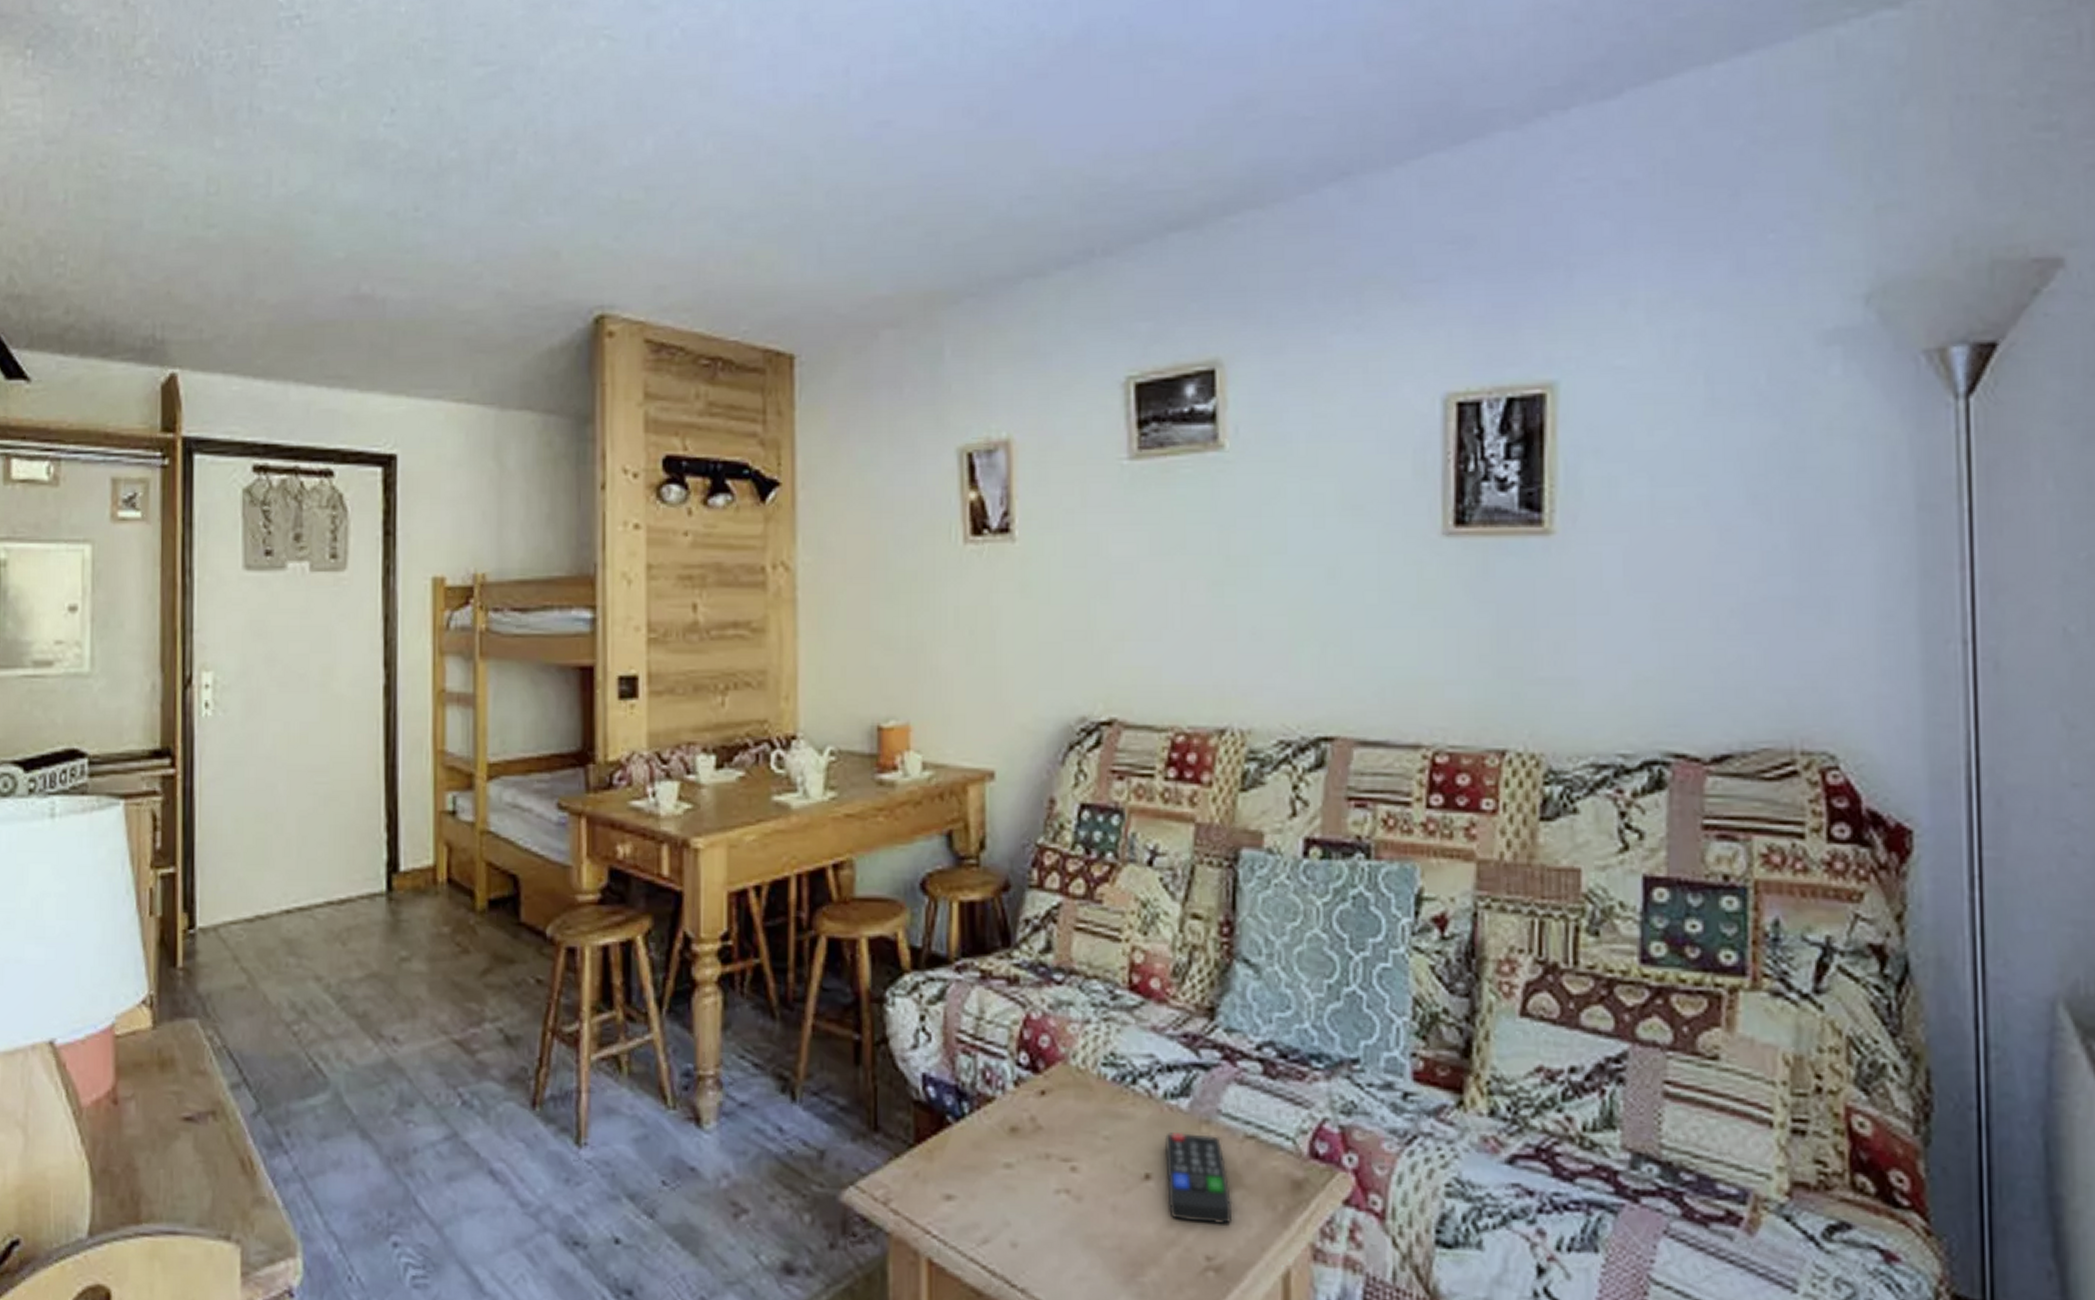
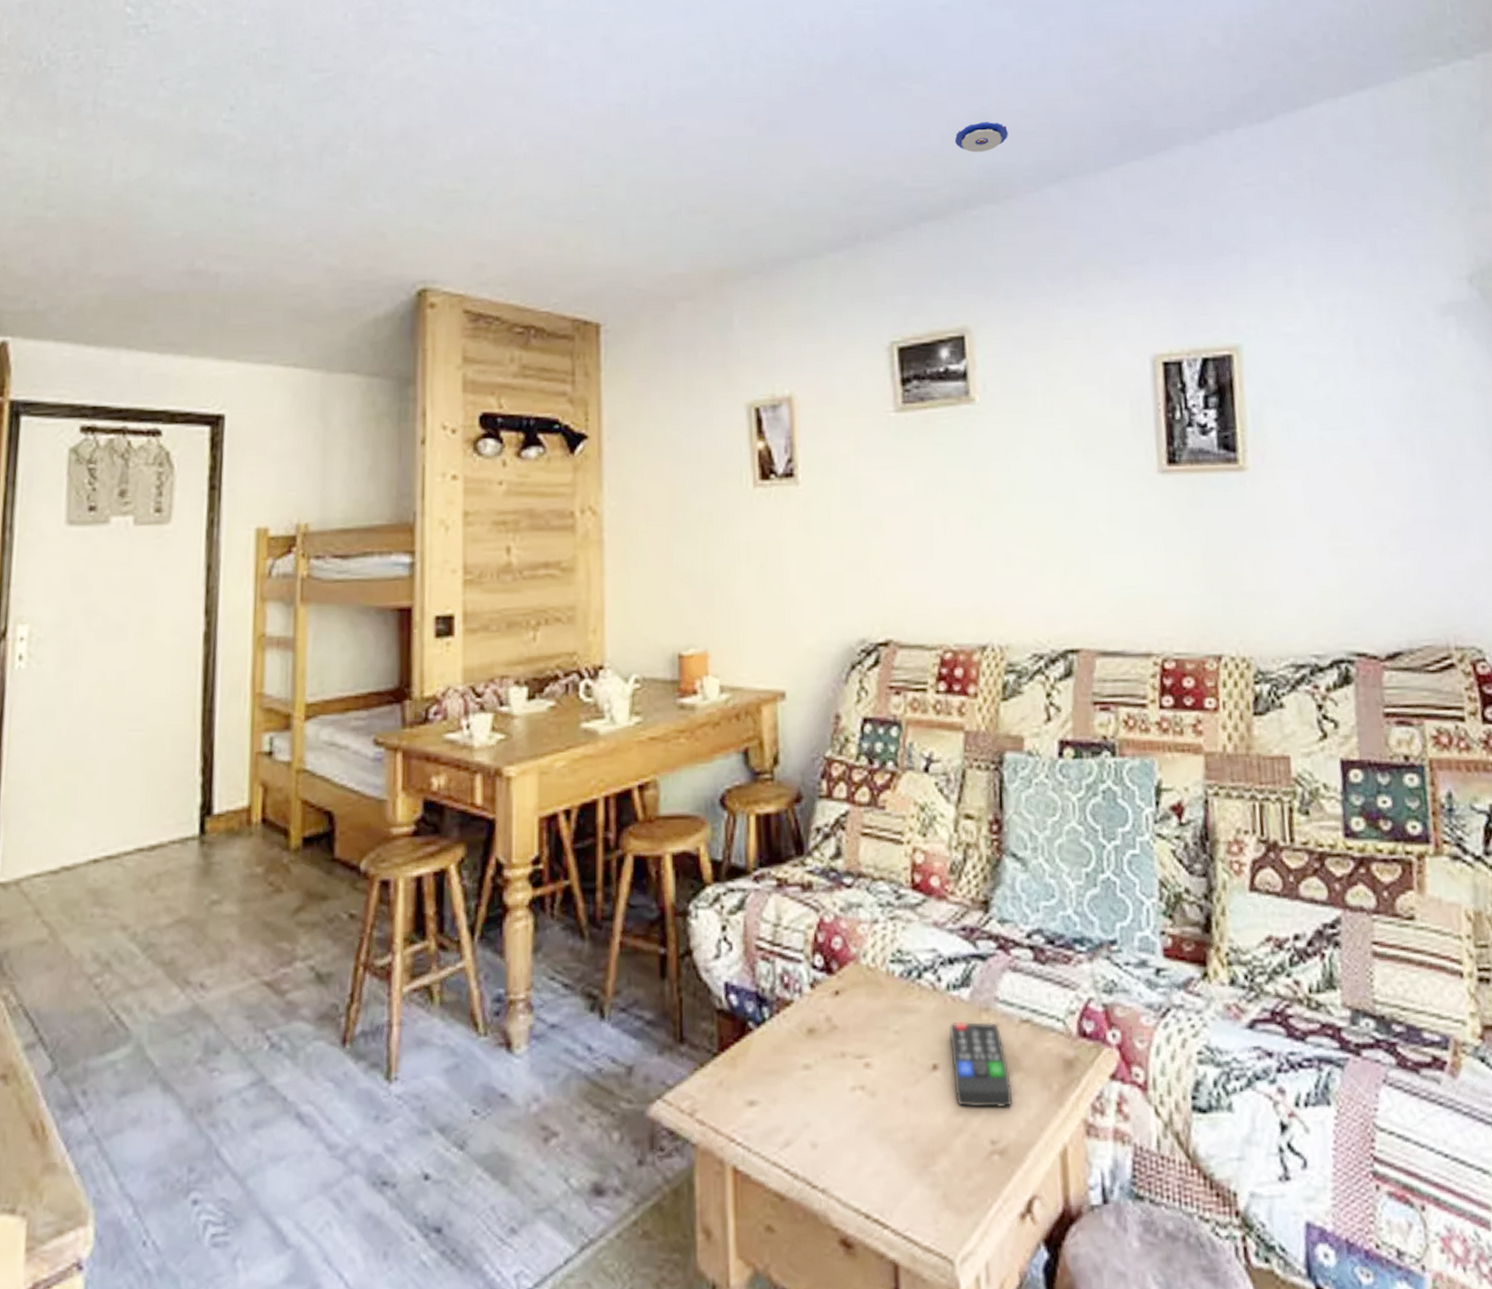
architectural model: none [1213,105,1280,146] -> present [954,121,1008,153]

